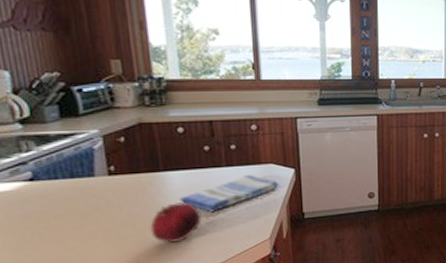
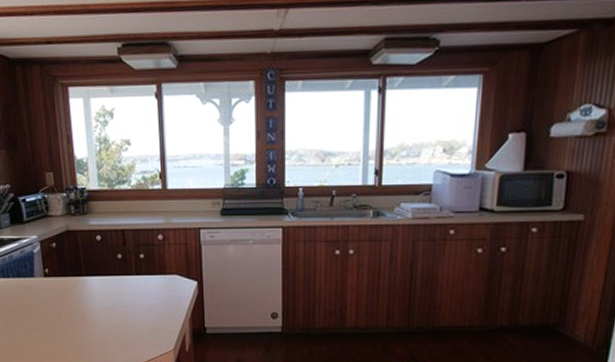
fruit: present [150,202,202,243] -> none [74,306,115,343]
dish towel: present [180,174,279,213] -> none [98,284,183,319]

